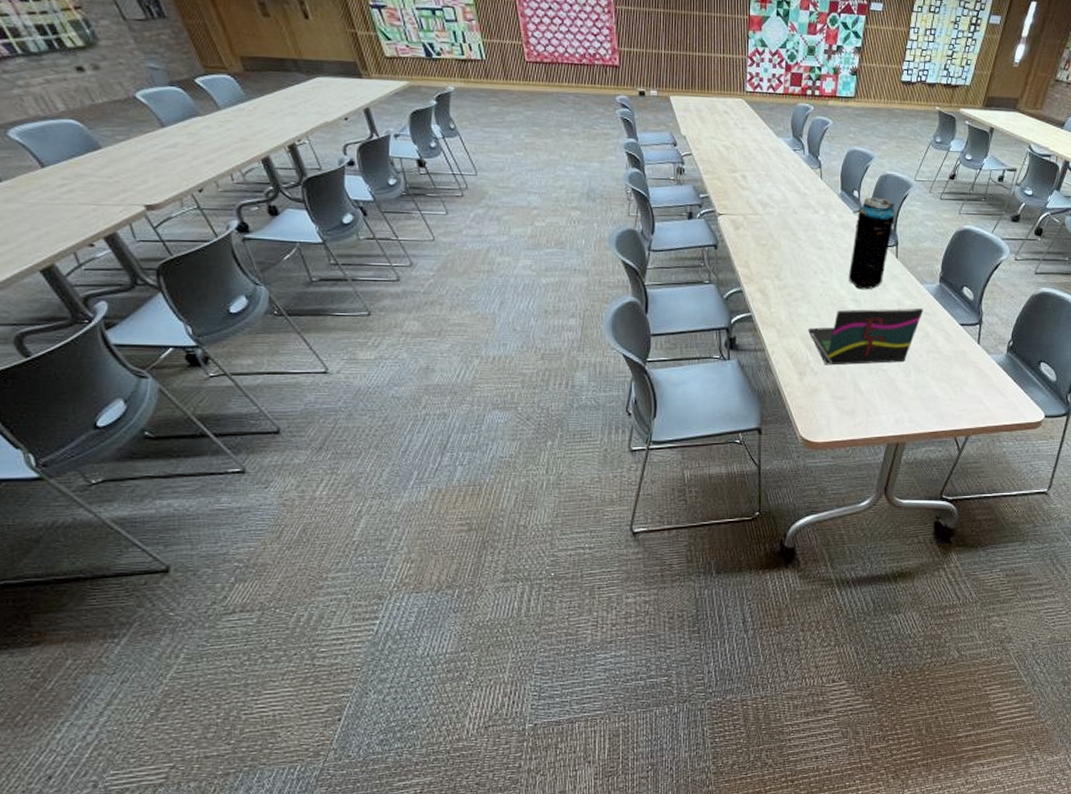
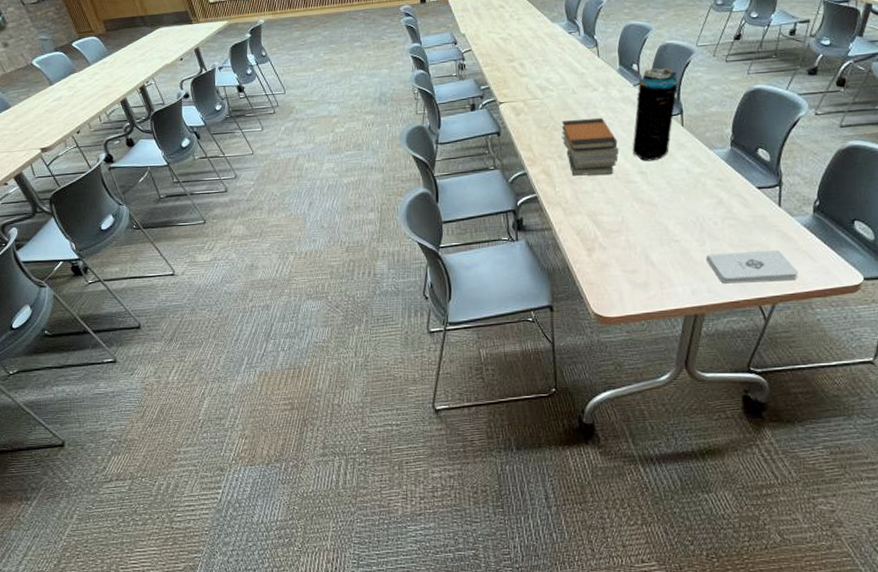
book stack: none [780,240,836,299] -> present [561,117,619,176]
laptop: present [808,308,924,366] -> none [594,174,715,240]
notepad: none [910,384,990,415] -> present [706,249,798,284]

